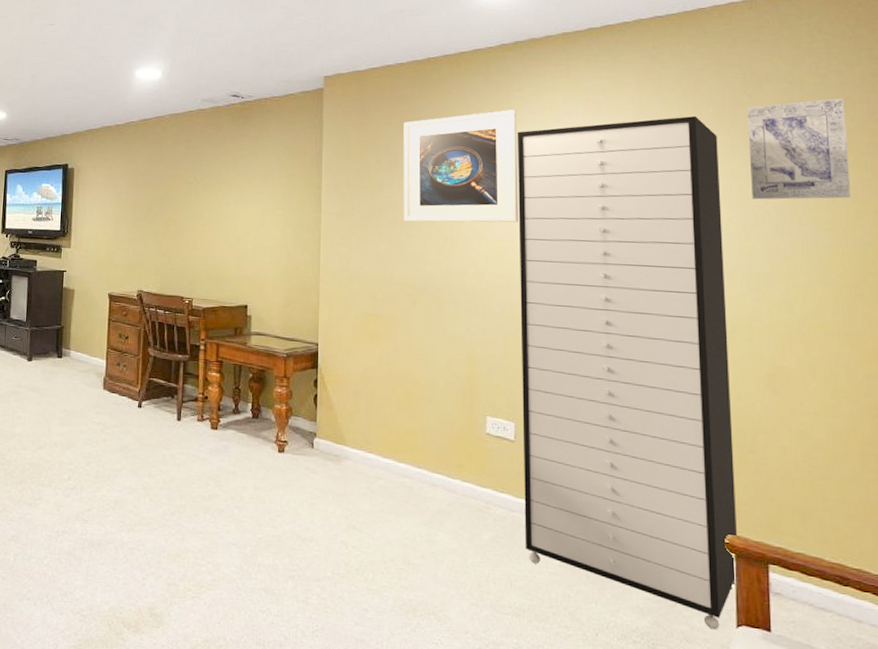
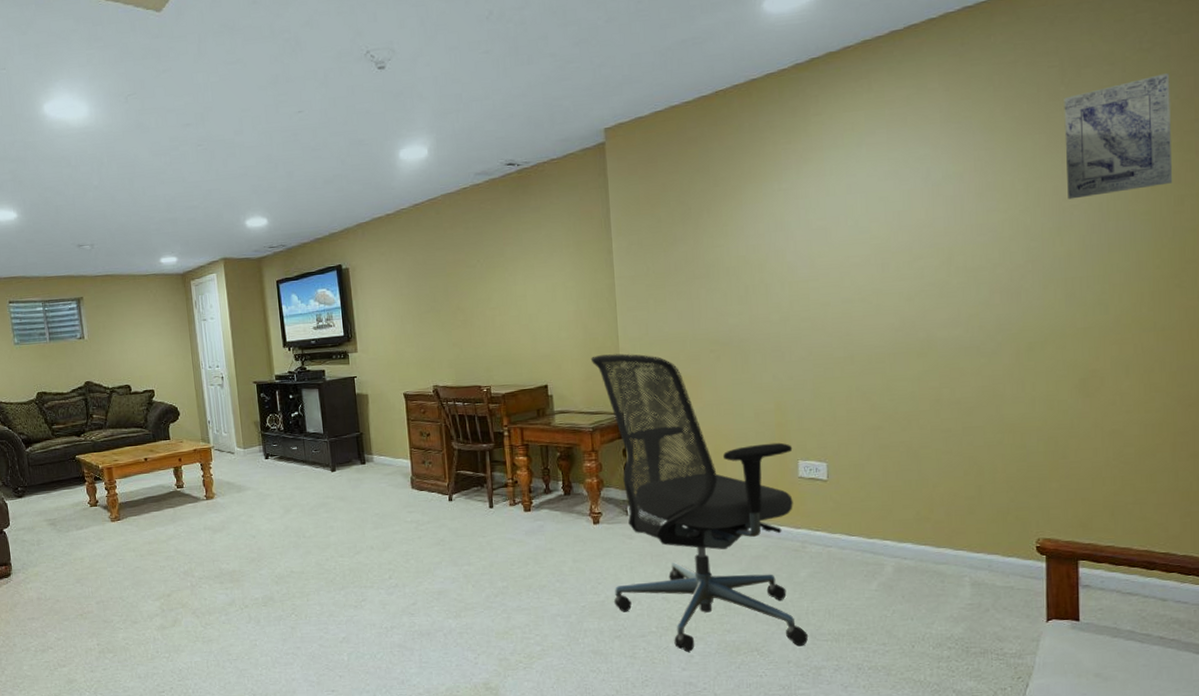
office chair: none [291,283,489,617] -> present [590,353,809,652]
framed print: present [403,109,518,223] -> none [694,137,822,275]
storage cabinet: present [518,115,737,630] -> none [817,115,1048,627]

